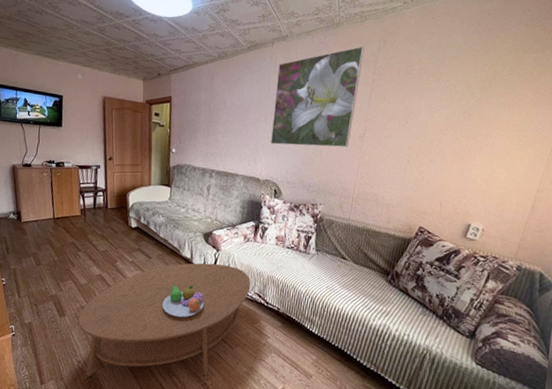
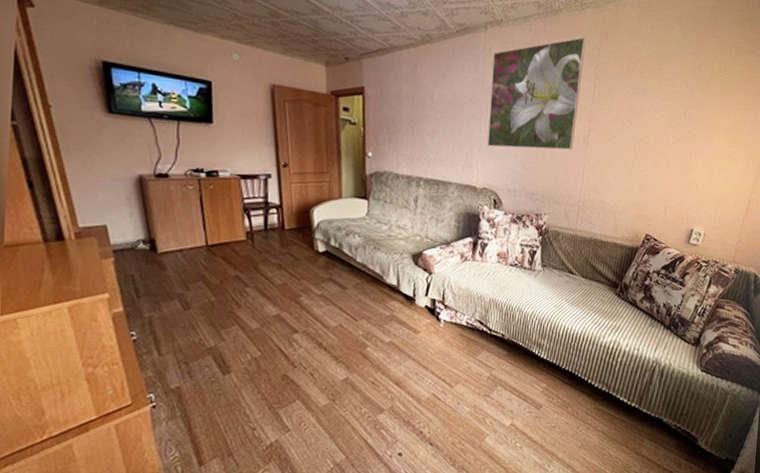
coffee table: present [78,263,251,377] -> none [250,289,471,446]
fruit bowl: present [162,284,204,318] -> none [363,317,416,358]

